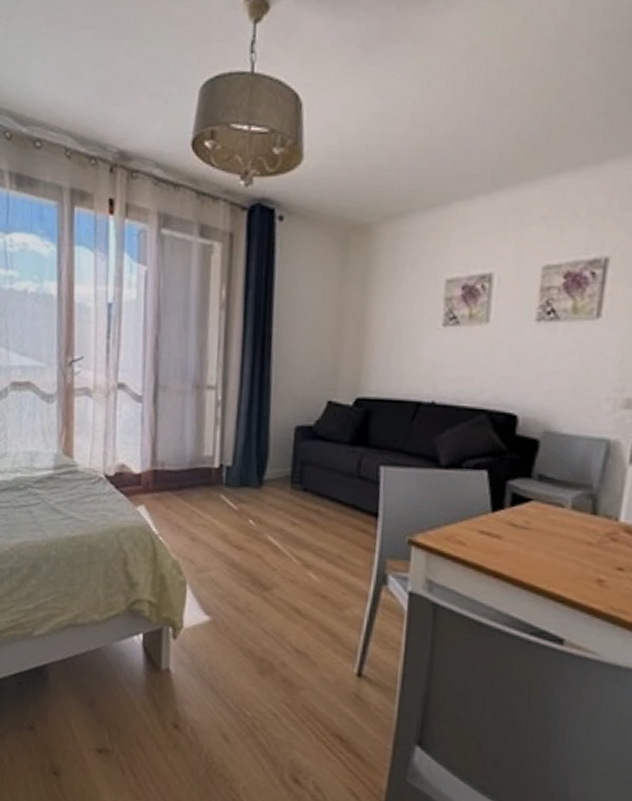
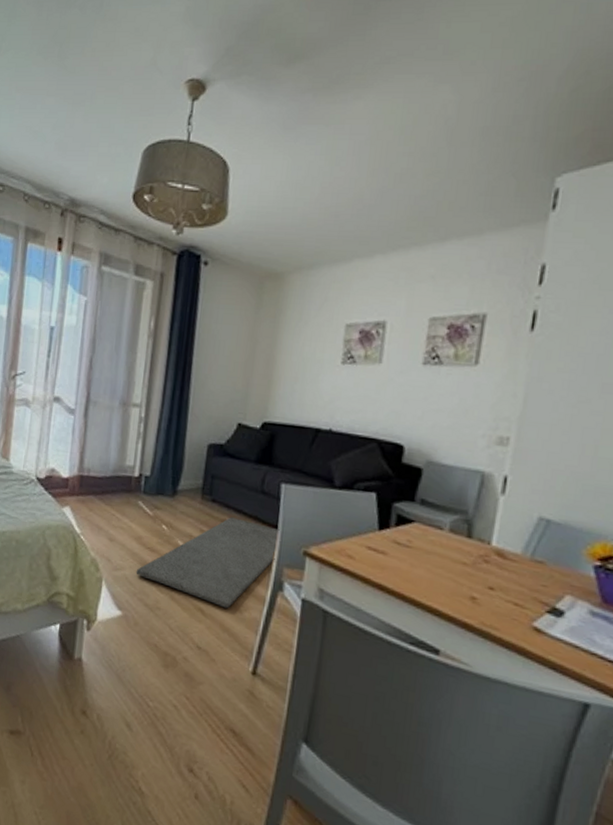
rug: none [223,507,381,607] -> present [136,517,280,609]

